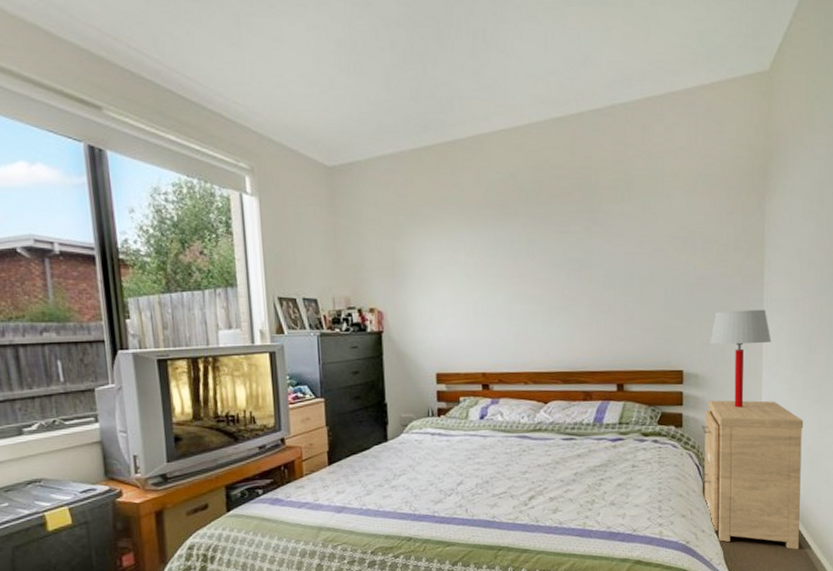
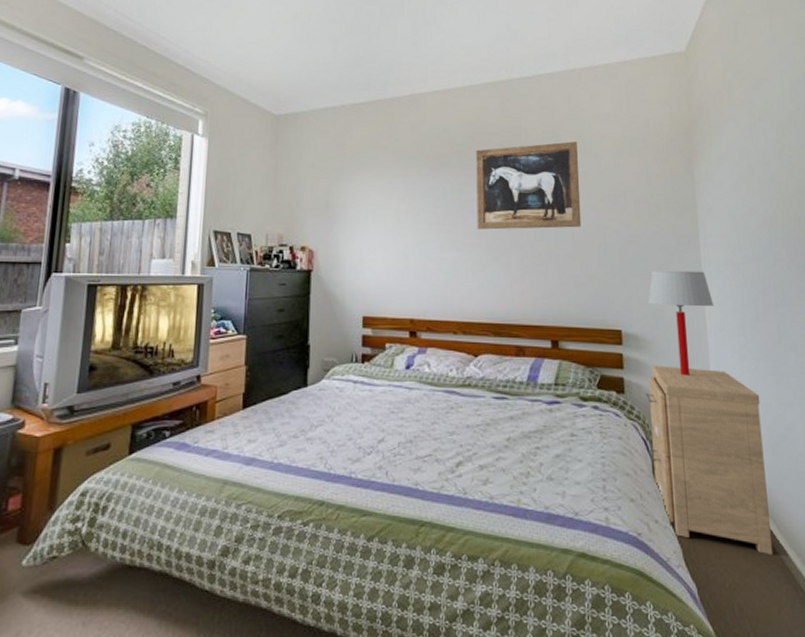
wall art: none [545,181,650,280] -> present [476,141,582,230]

